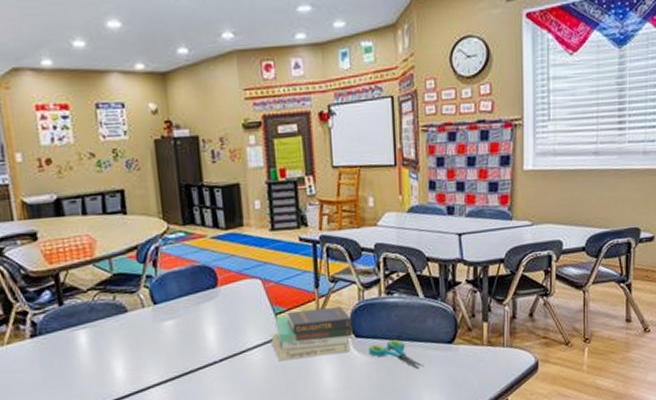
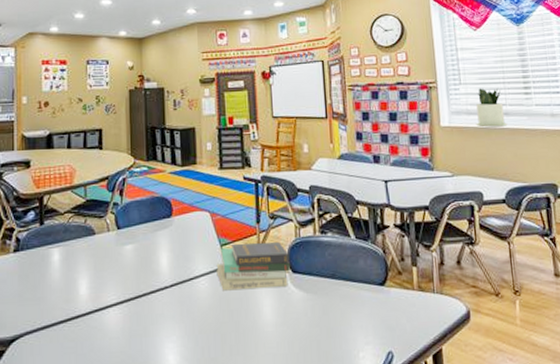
scissors: present [368,339,424,370] -> none [305,278,358,310]
planter: none [562,124,596,170] -> present [475,88,508,128]

